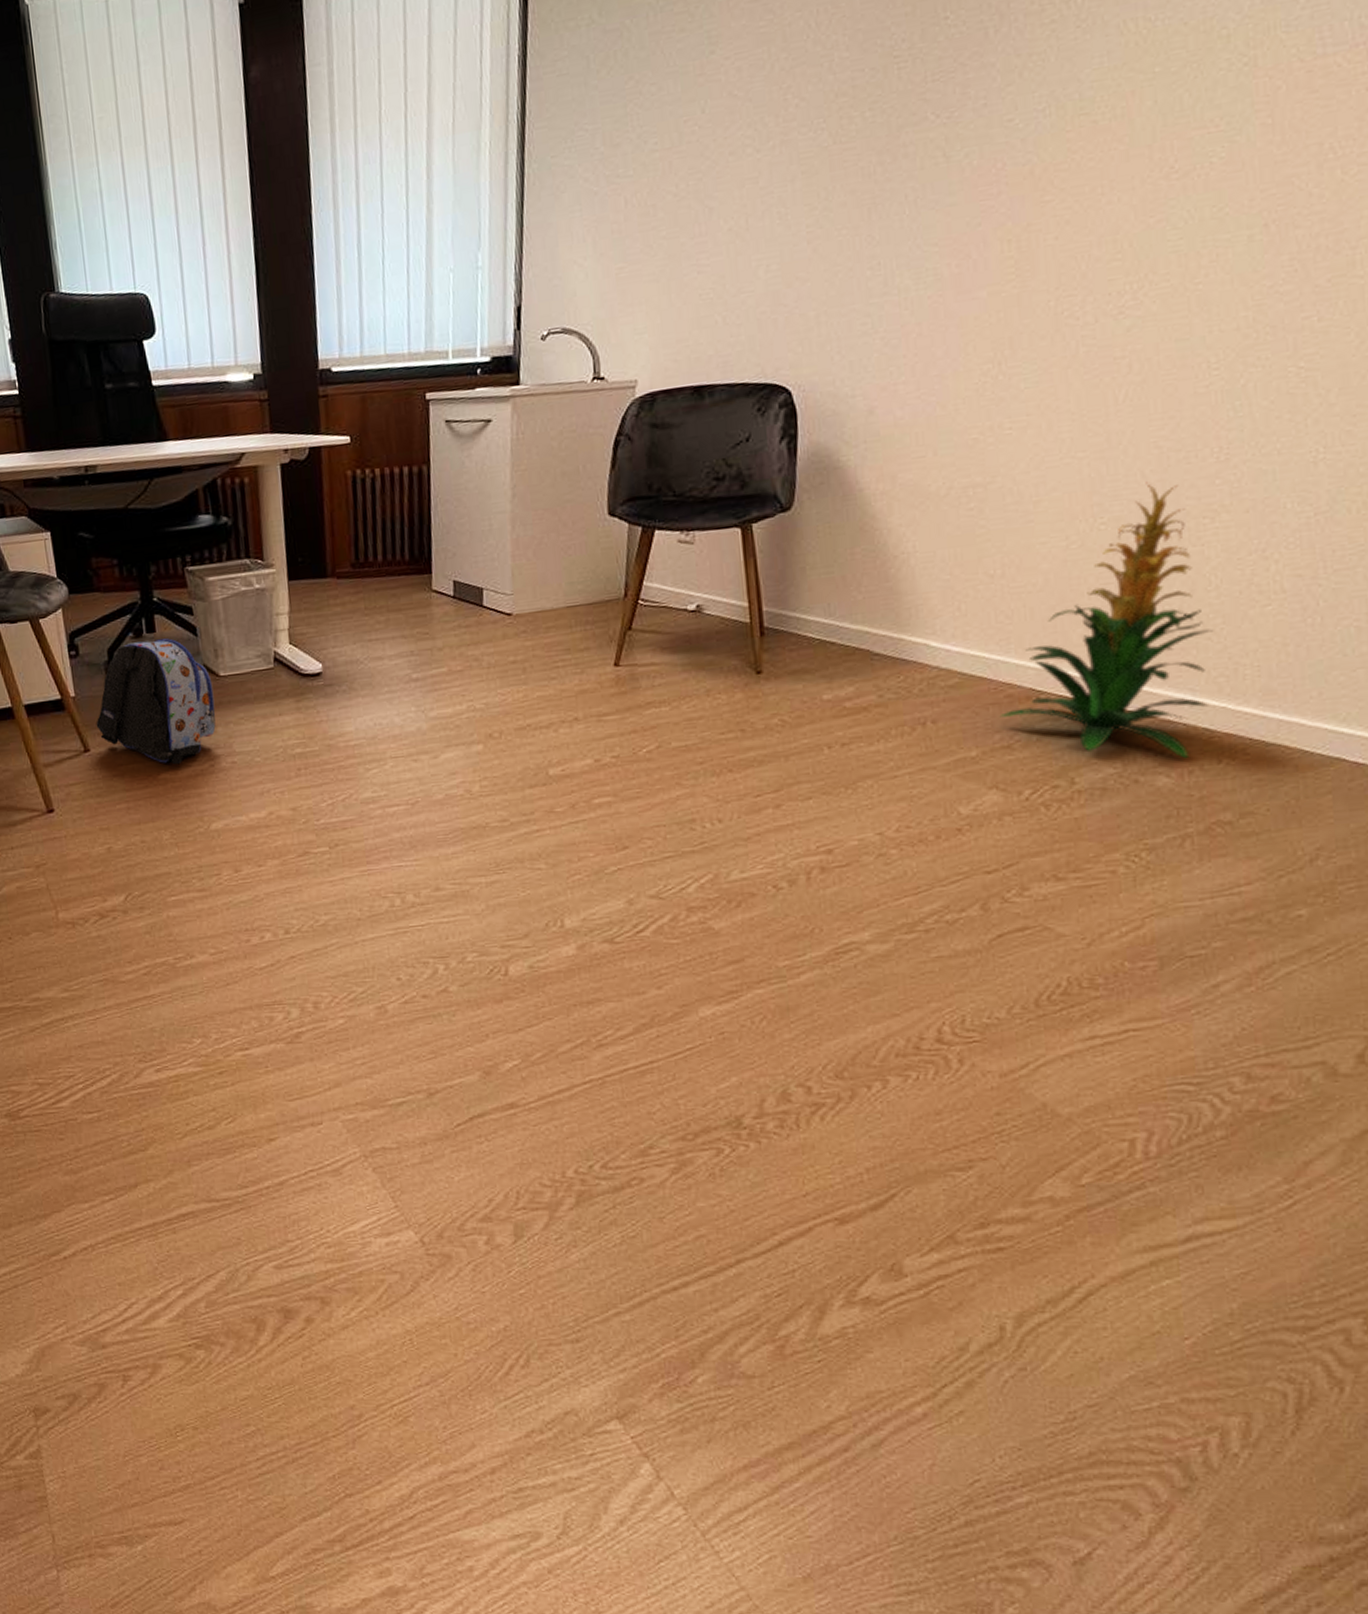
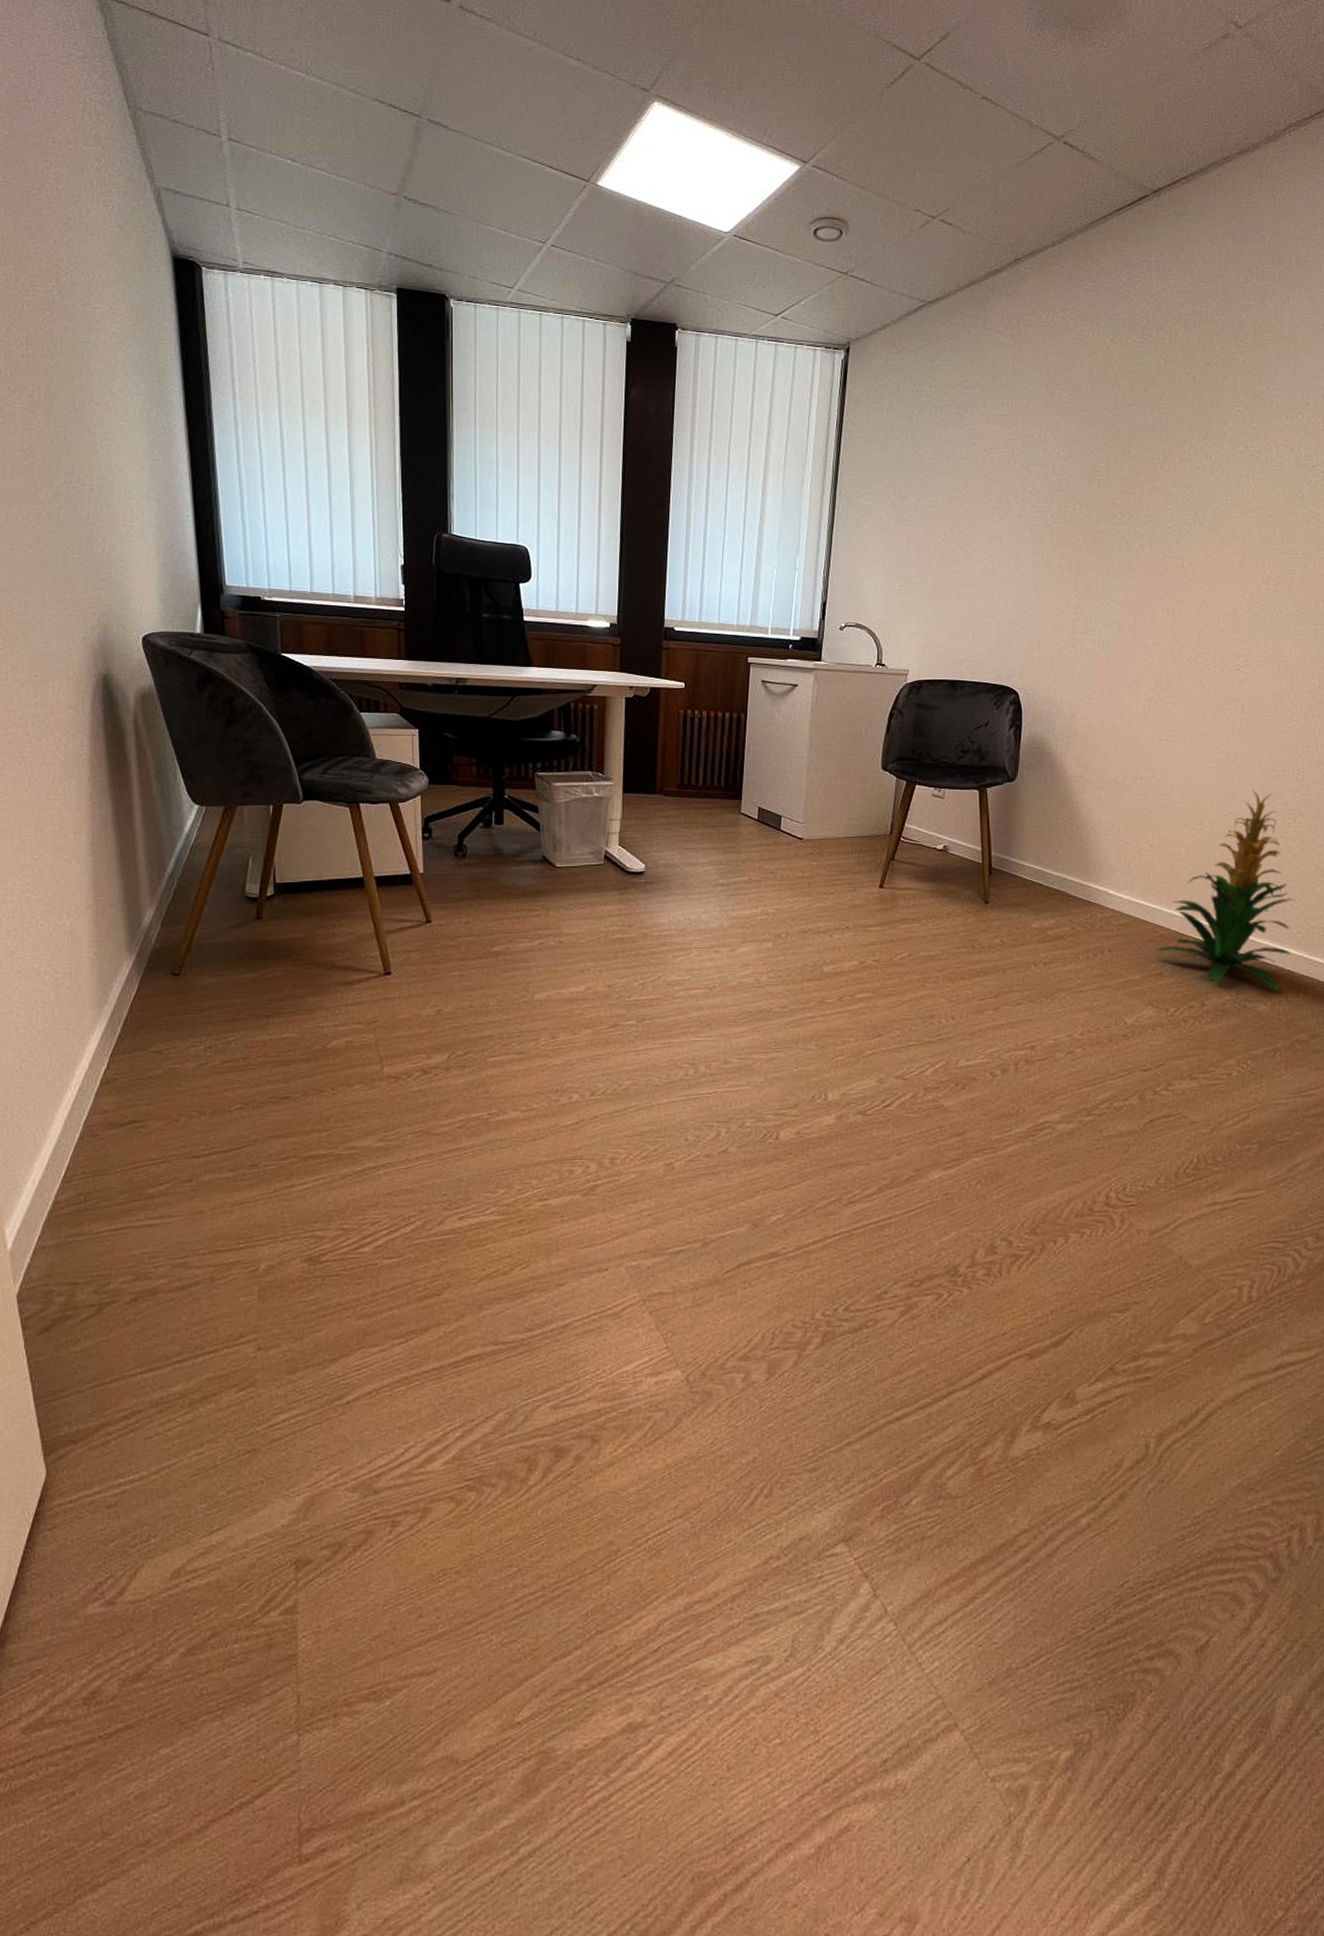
backpack: present [96,638,216,765] -> none [440,831,549,940]

